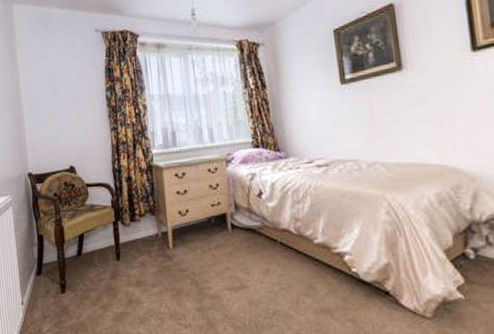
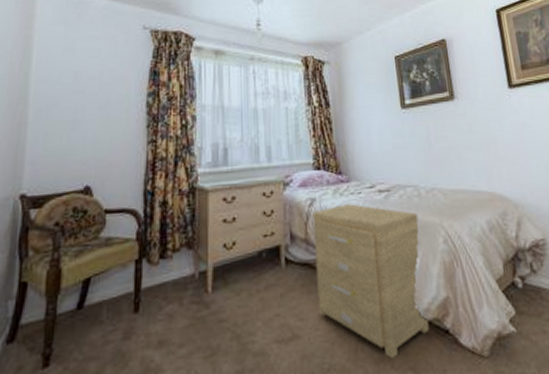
side table: none [253,178,370,312] -> present [312,204,430,360]

